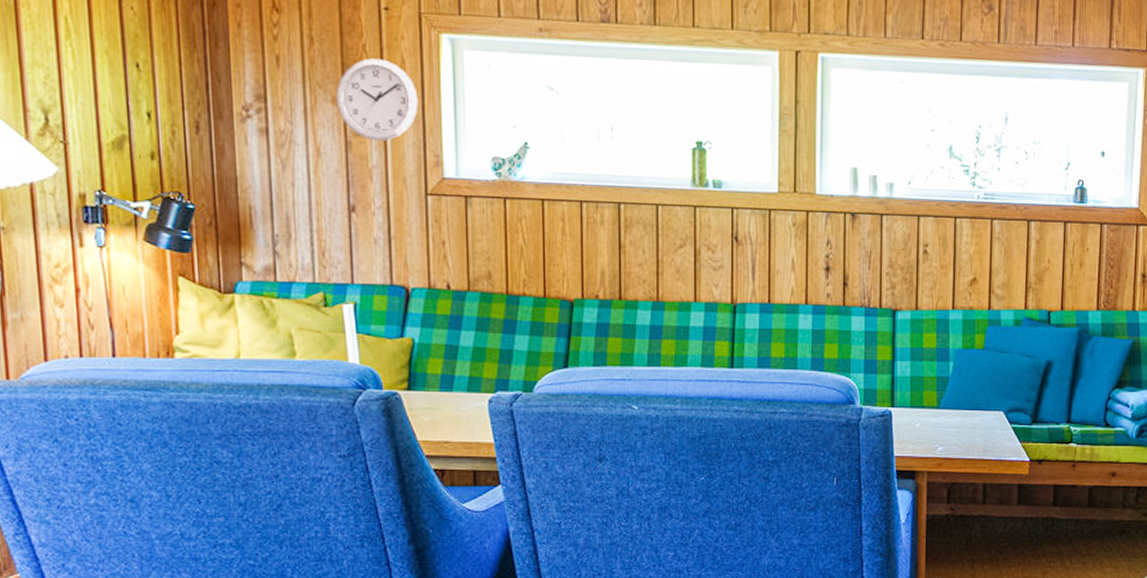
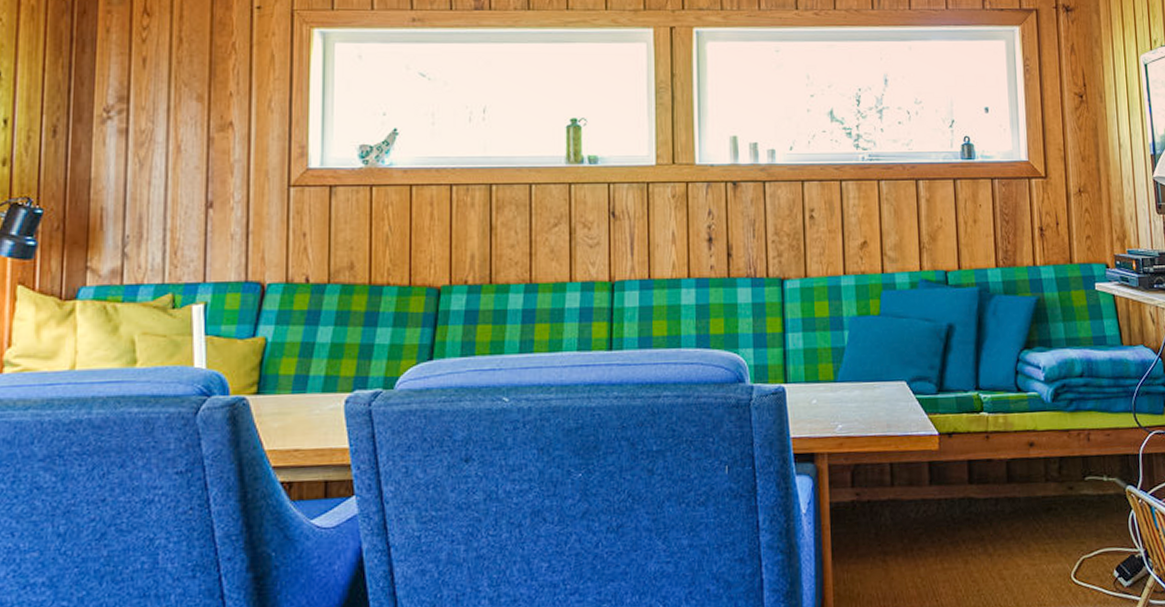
wall clock: present [335,58,419,142] -> none [201,55,286,136]

